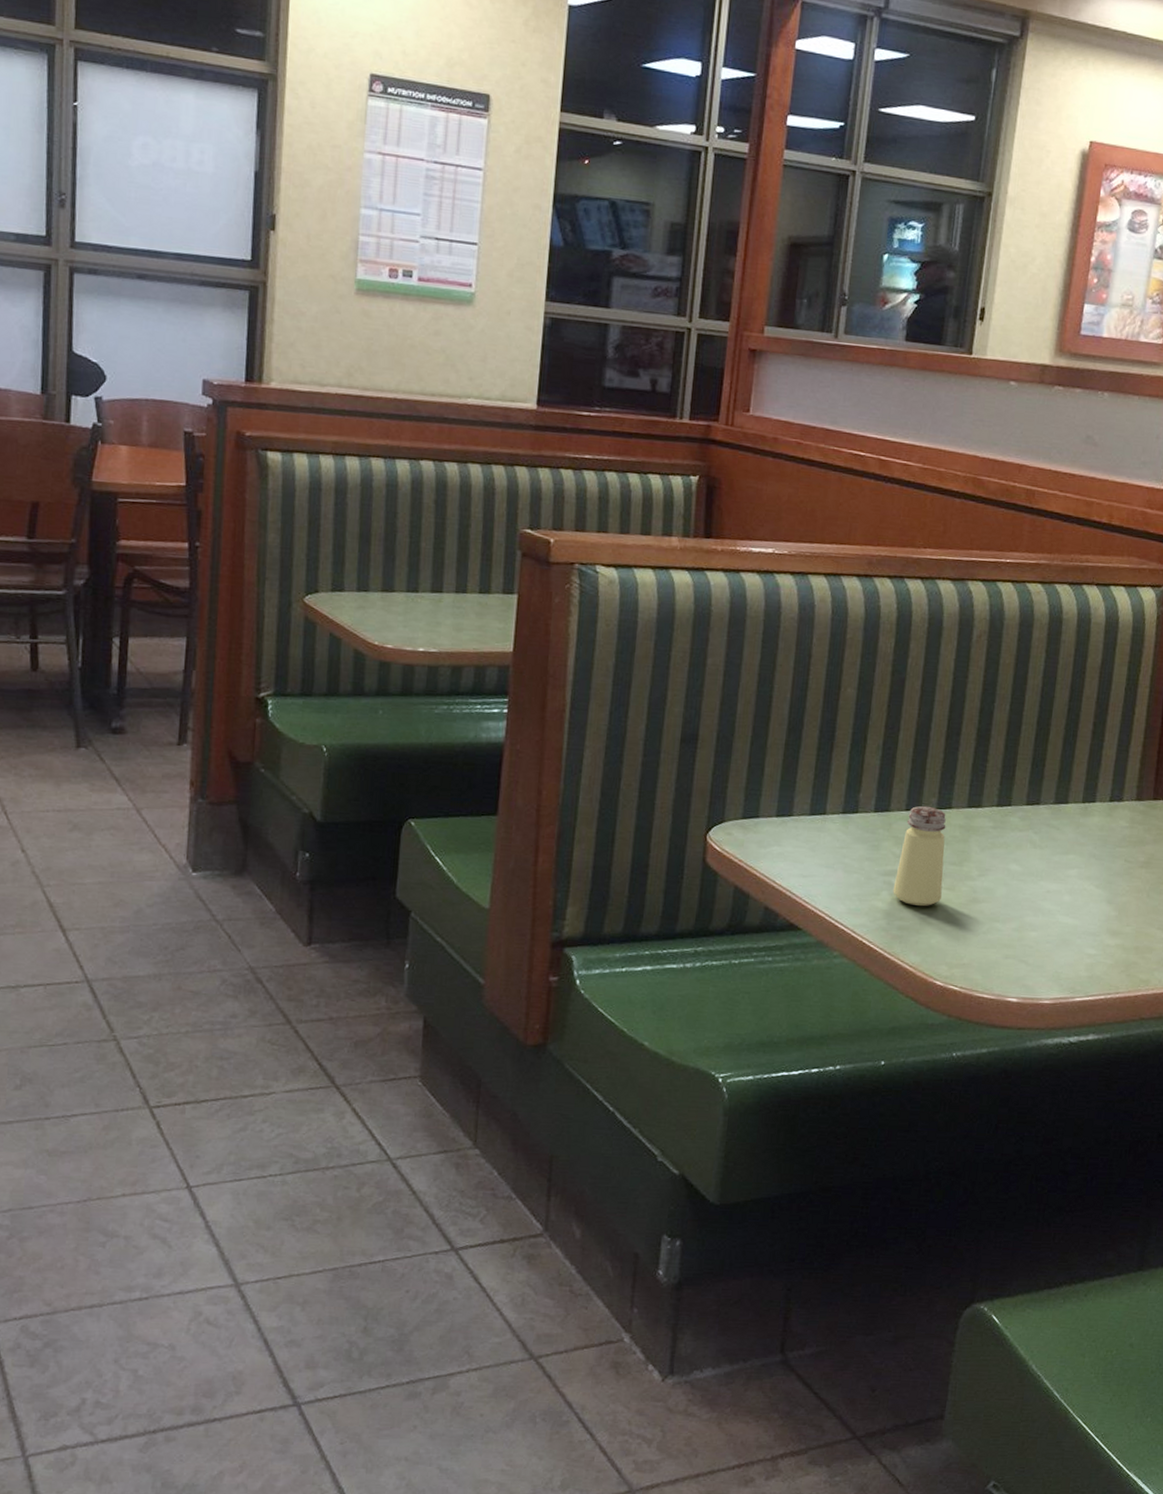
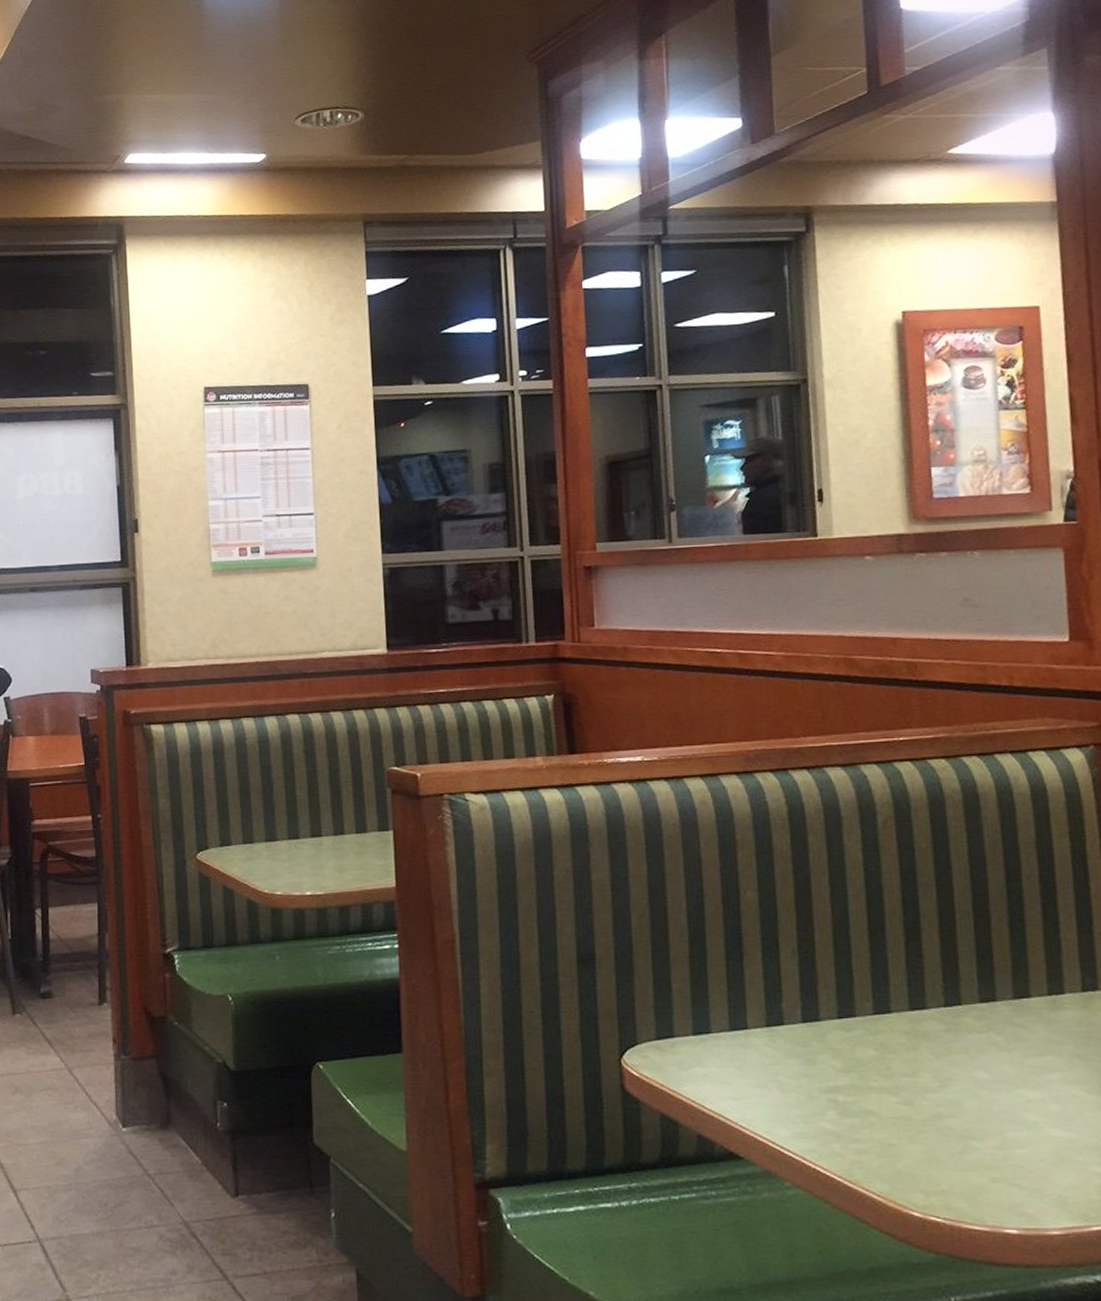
saltshaker: present [893,805,946,907] -> none [840,1011,900,1126]

